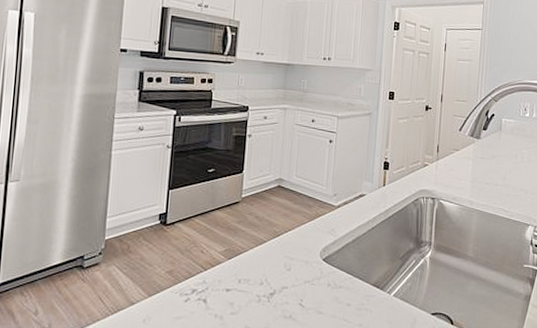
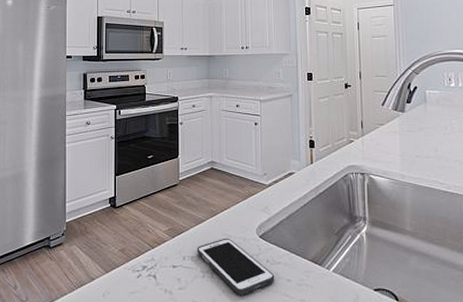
cell phone: none [254,260,335,320] -> present [196,238,275,295]

